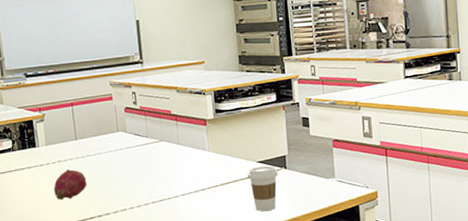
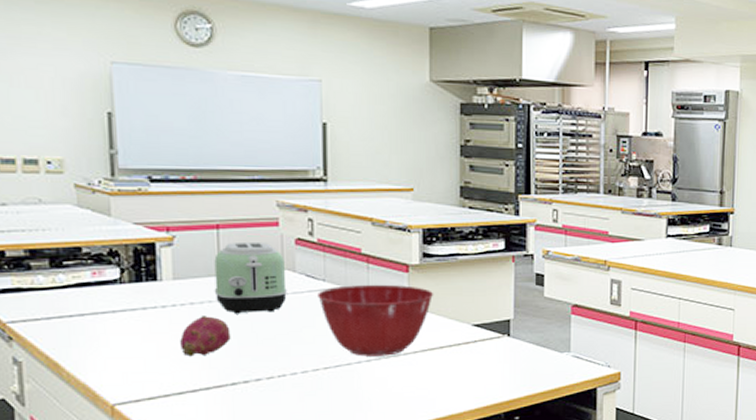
toaster: none [71,112,122,167] -> present [214,241,287,314]
mixing bowl: none [143,135,227,192] -> present [318,284,434,356]
coffee cup: present [247,165,279,212] -> none [458,330,499,389]

